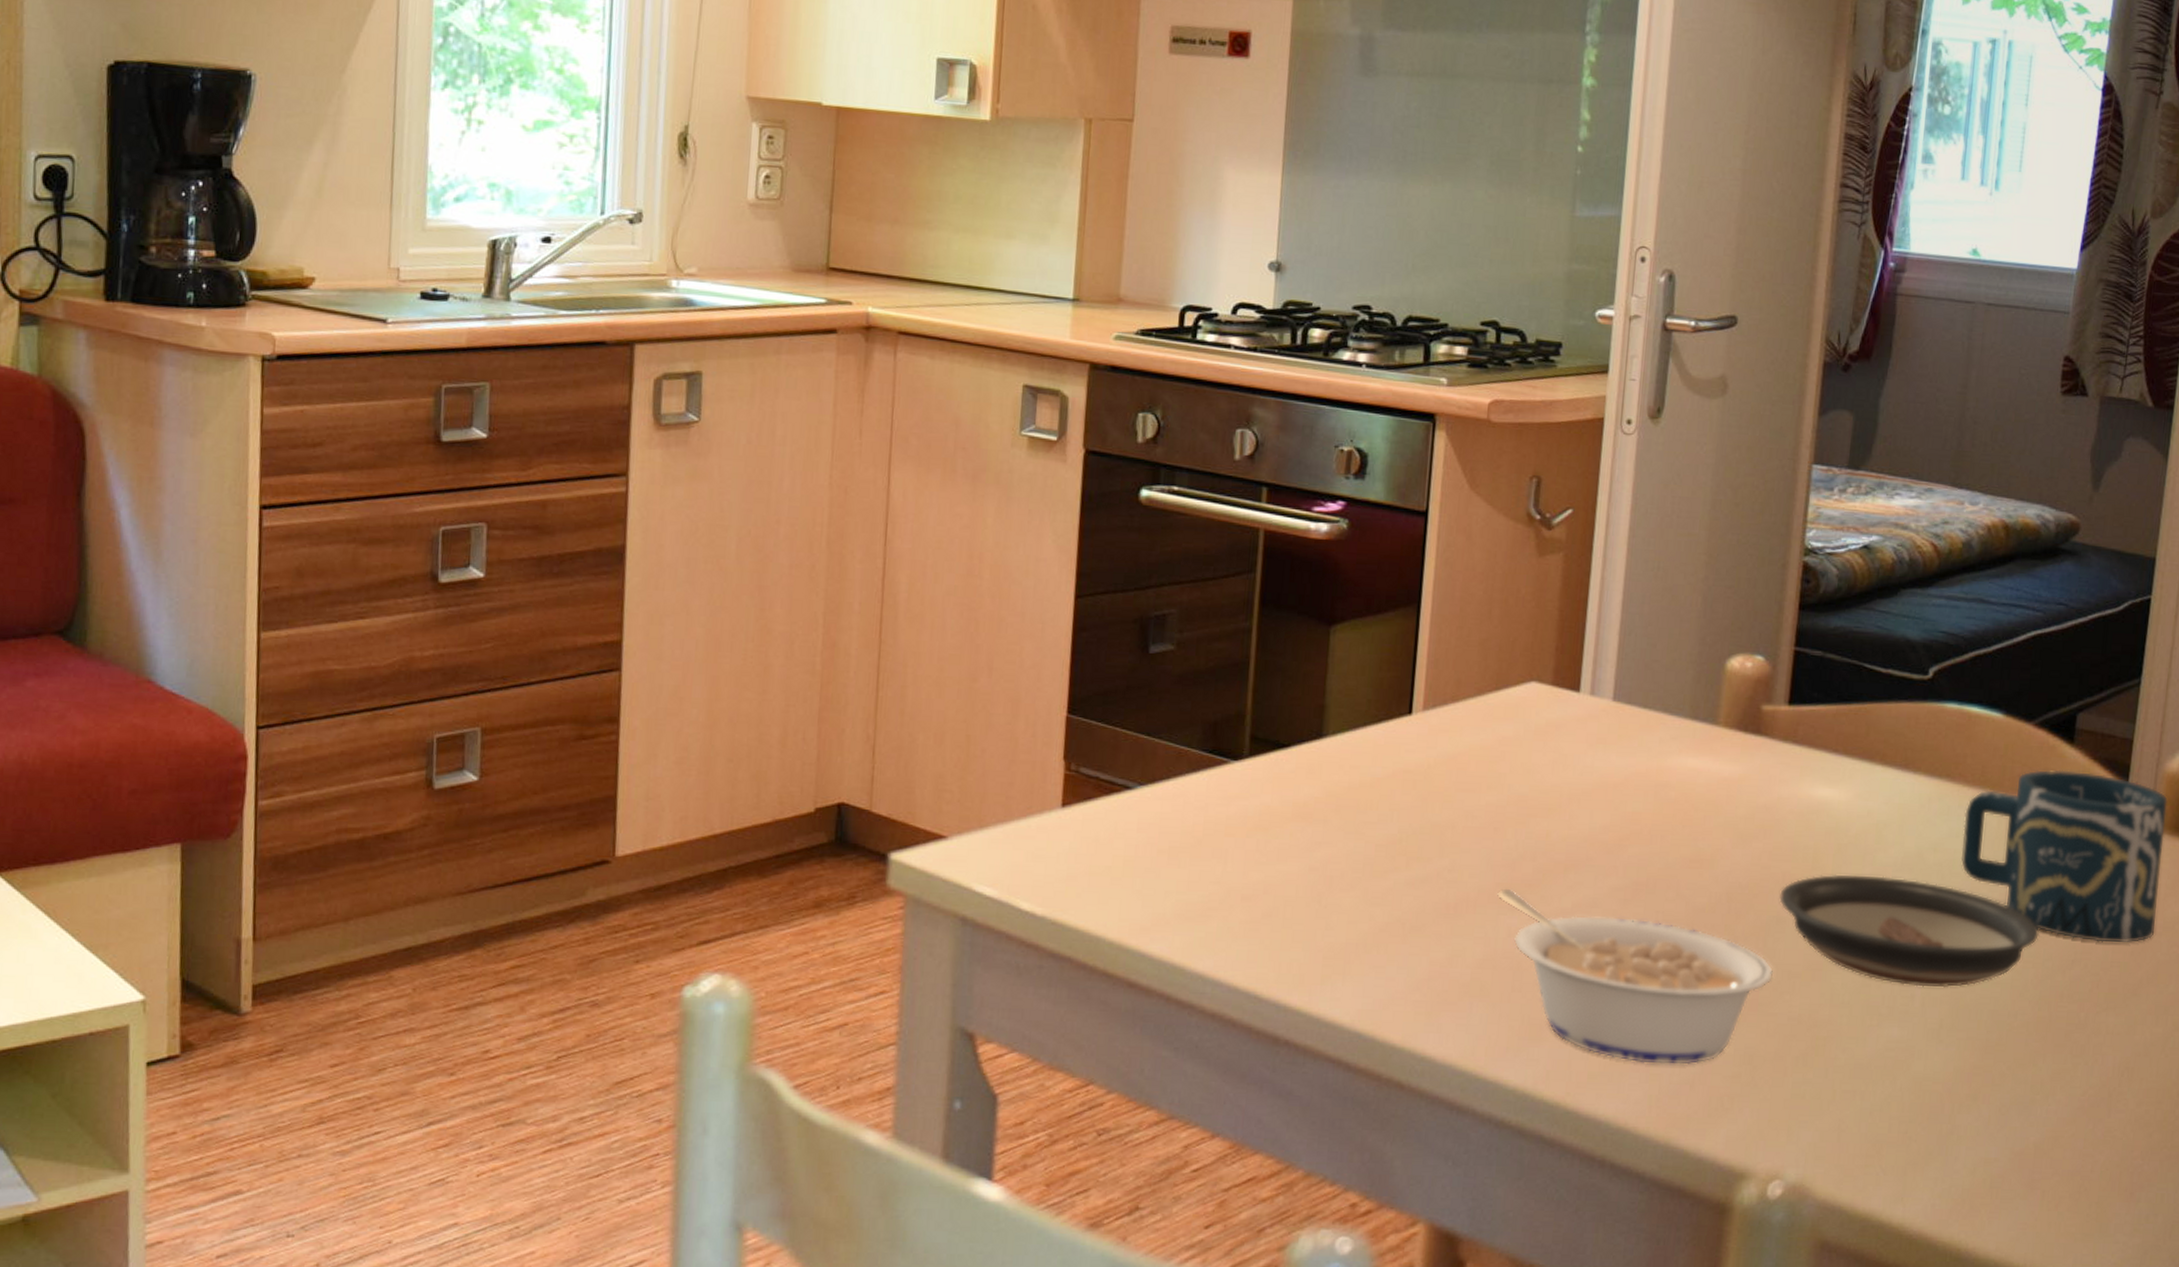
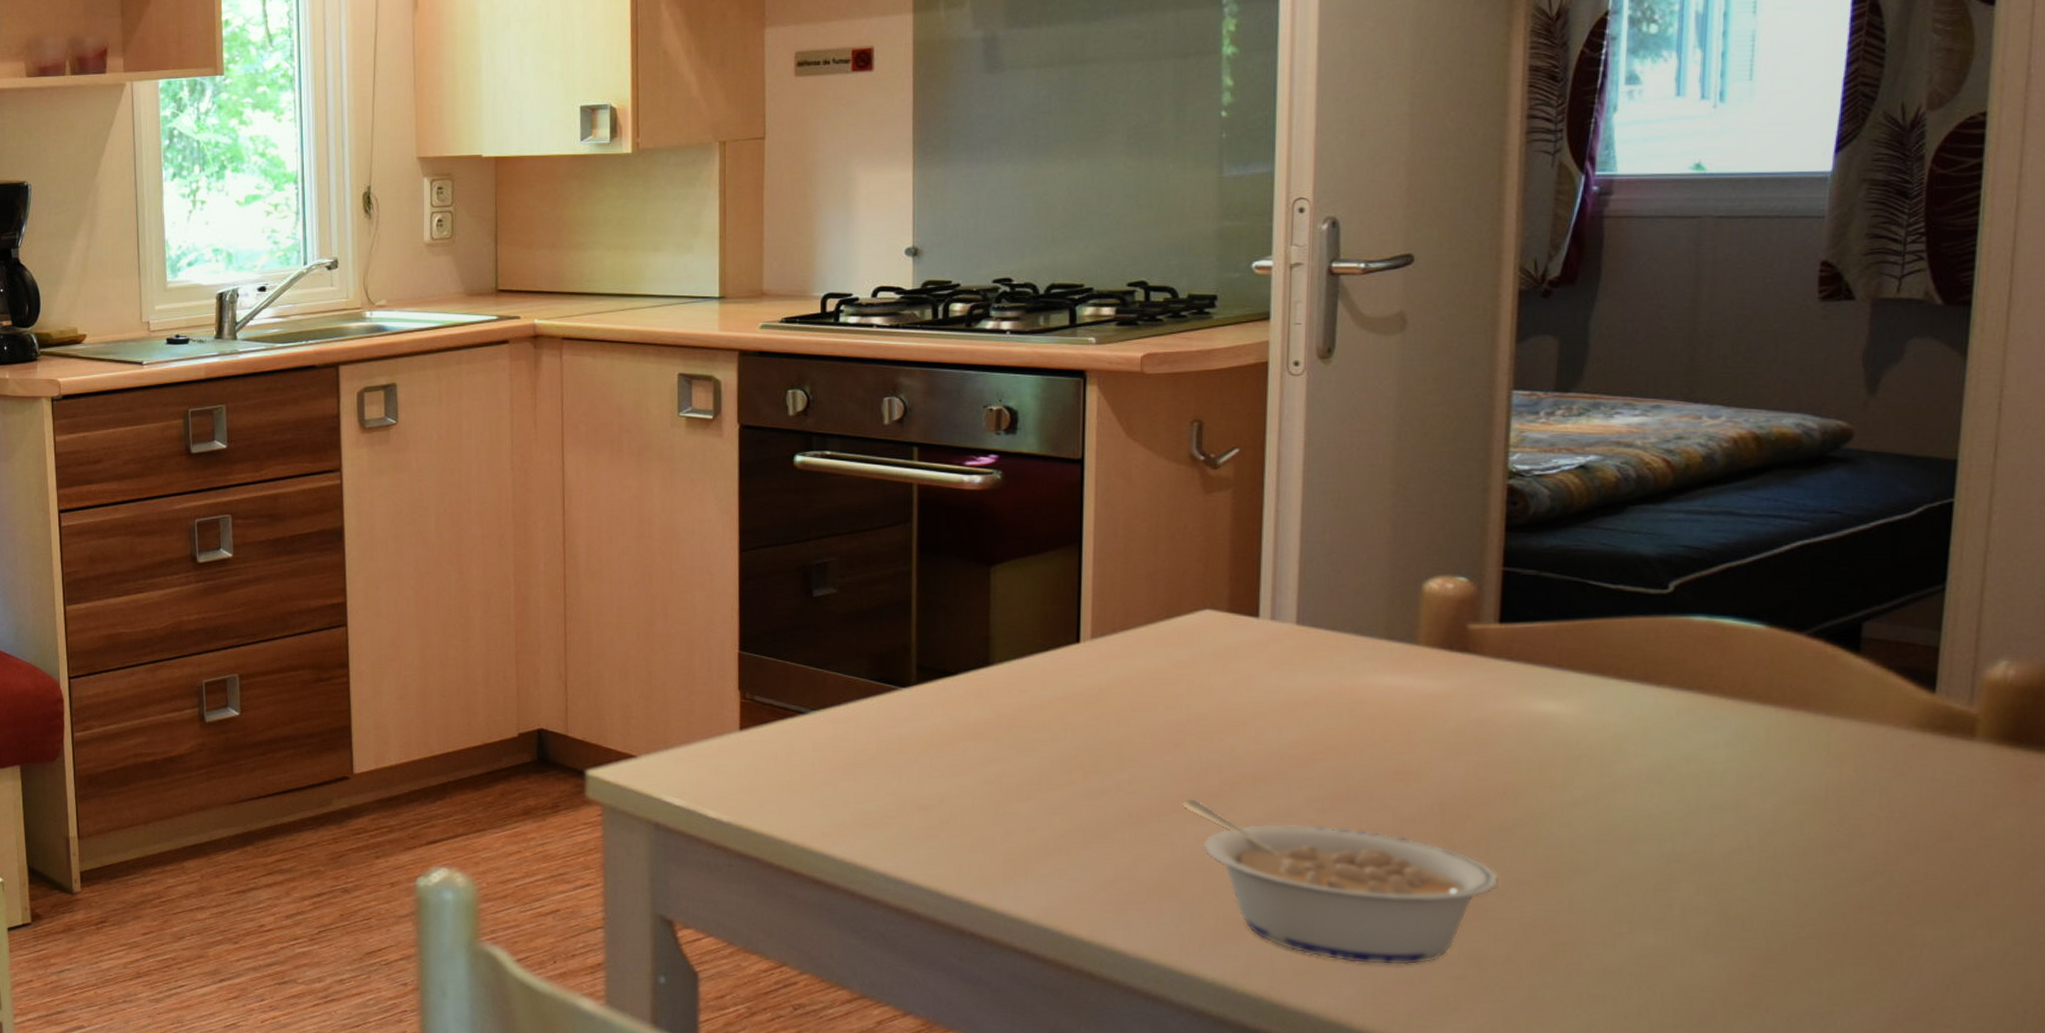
saucer: present [1779,874,2040,988] -> none [1501,785,1829,897]
cup: present [1961,770,2168,942] -> none [1722,679,1990,854]

